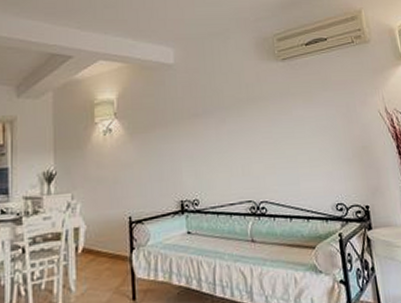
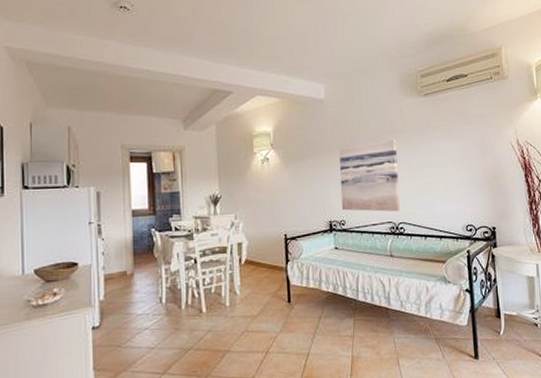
wall art: none [191,107,260,190] -> present [339,139,400,212]

